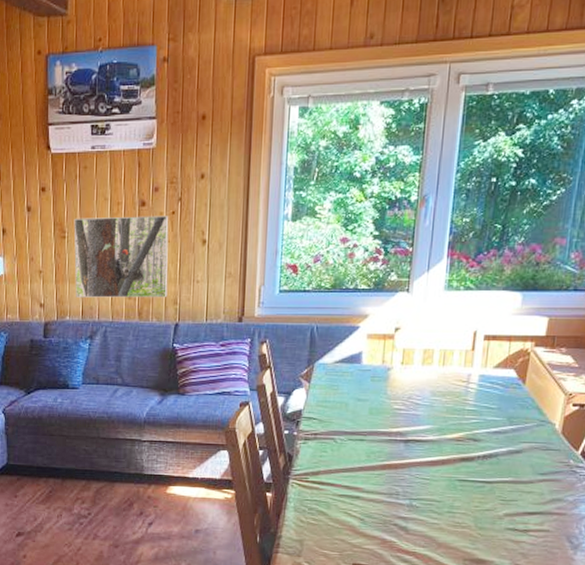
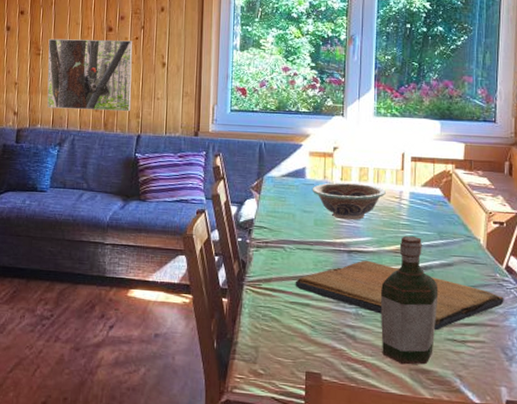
religious icon: none [344,449,576,520] -> present [295,260,504,331]
decorative bowl: none [368,366,452,408] -> present [312,182,386,221]
bottle: none [435,423,503,555] -> present [381,236,438,365]

